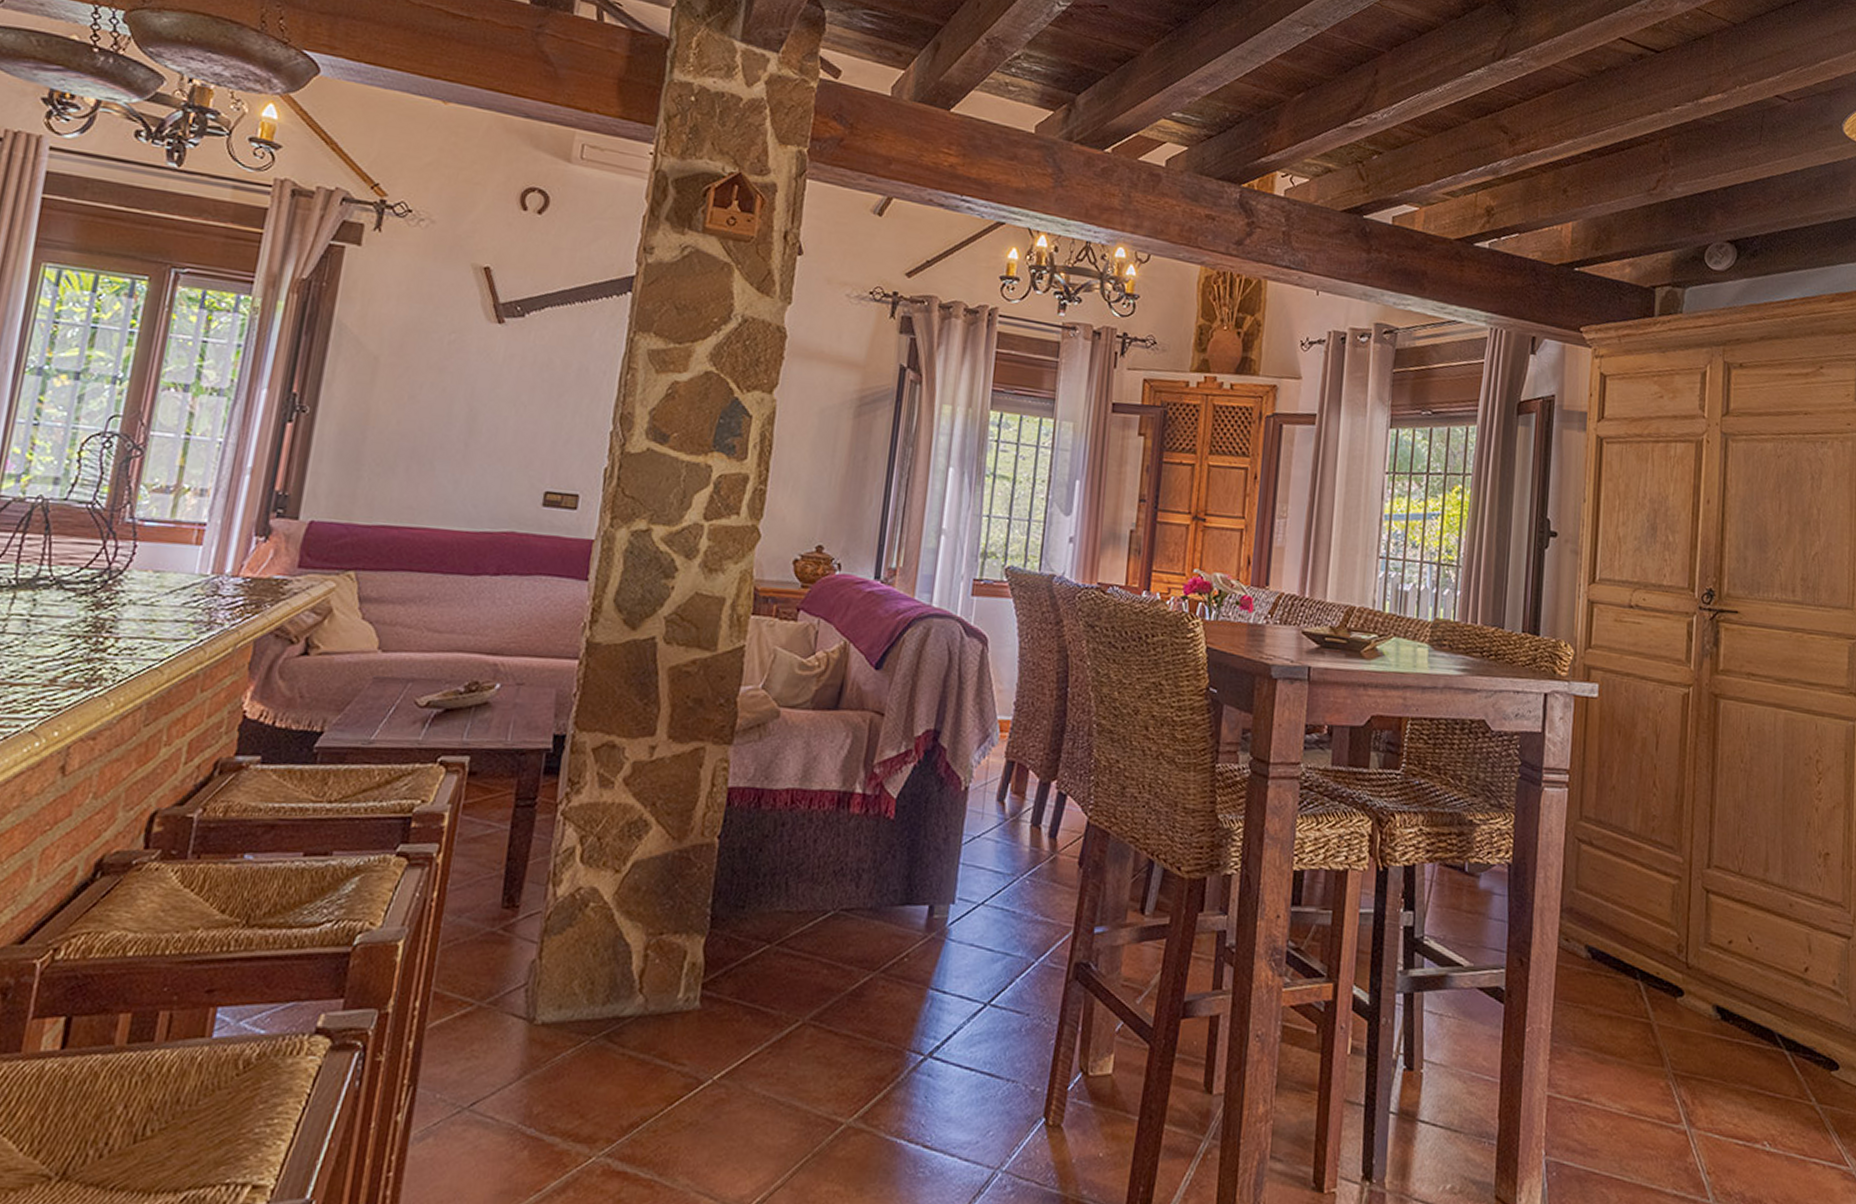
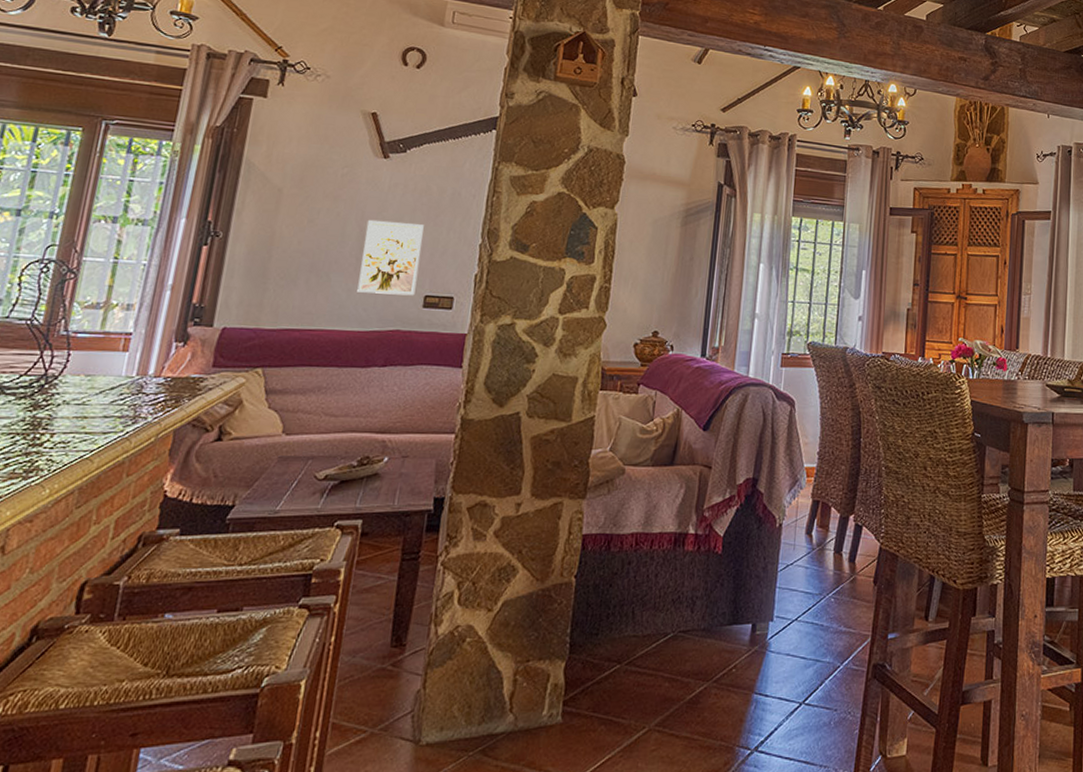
wall art: none [465,398,545,492] -> present [357,220,424,296]

